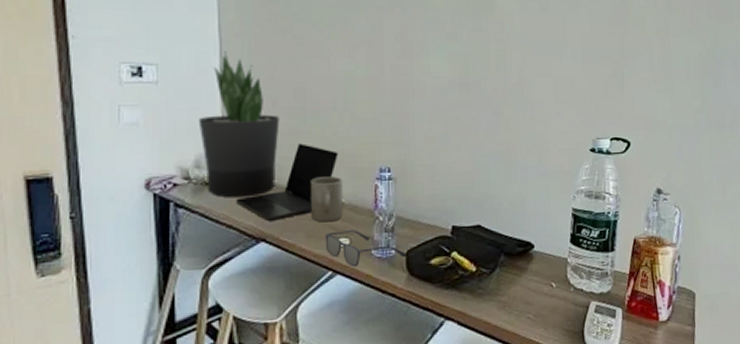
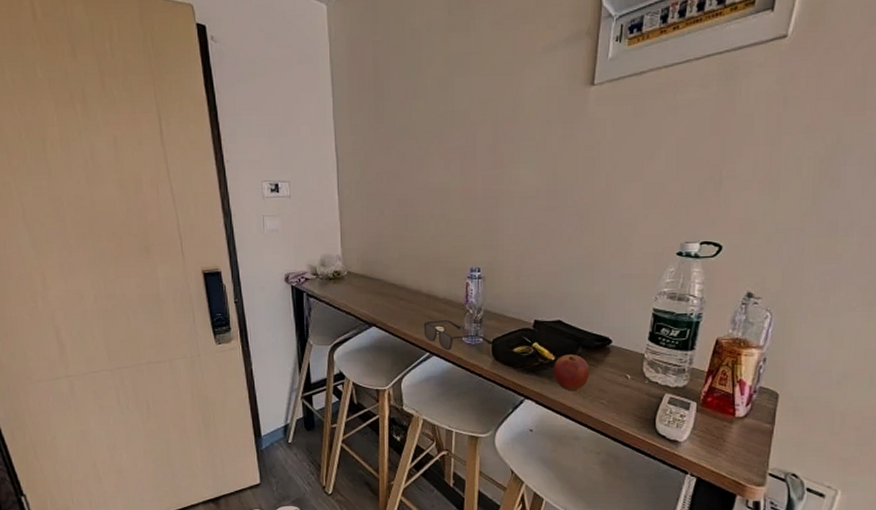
planter: present [198,51,280,198] -> none [322,168,386,291]
laptop: present [236,143,339,221] -> none [352,246,435,310]
cup: present [309,176,343,223] -> none [411,275,439,313]
apple: none [474,263,514,307] -> present [553,354,589,391]

